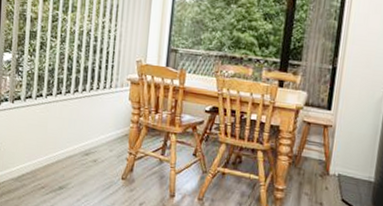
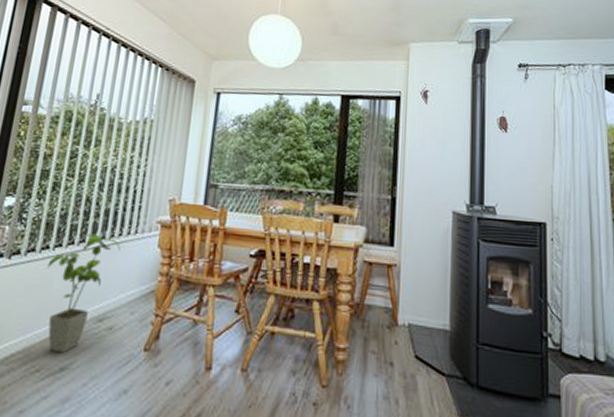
house plant: none [42,86,99,177] -> present [47,233,121,354]

